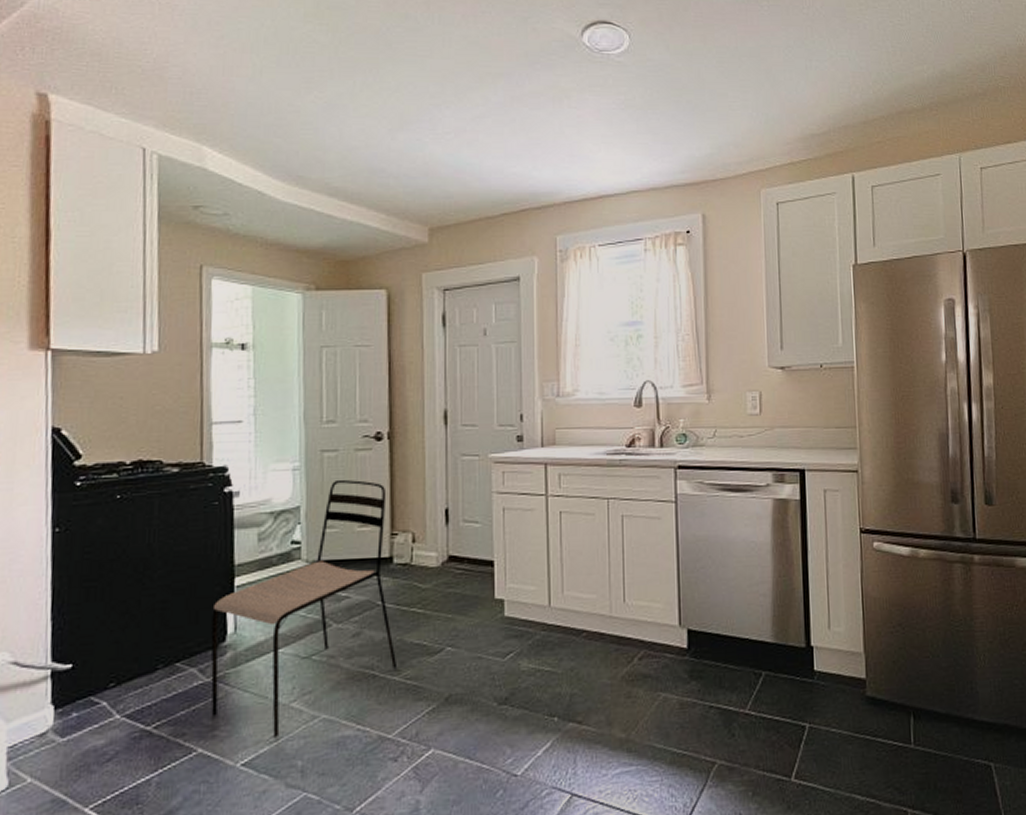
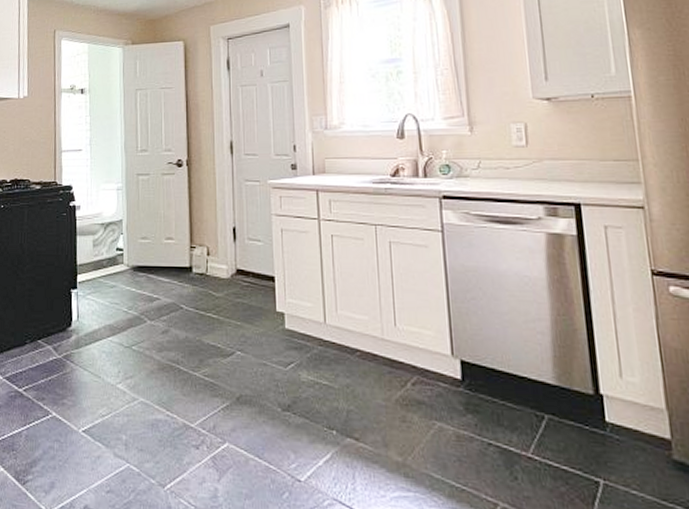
dining chair: present [210,479,398,737] -> none [61,198,198,412]

